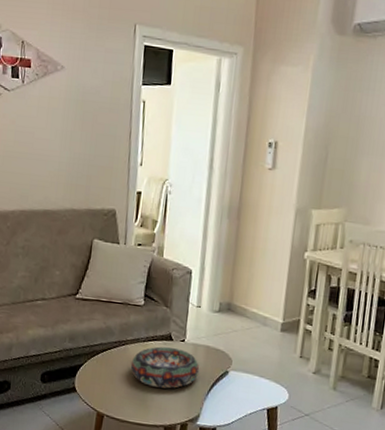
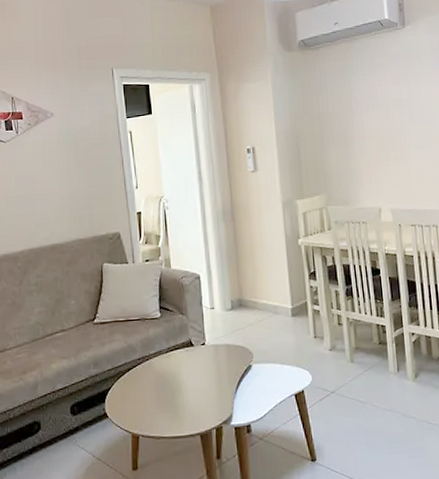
decorative bowl: present [130,346,200,389] -> none [157,353,224,396]

